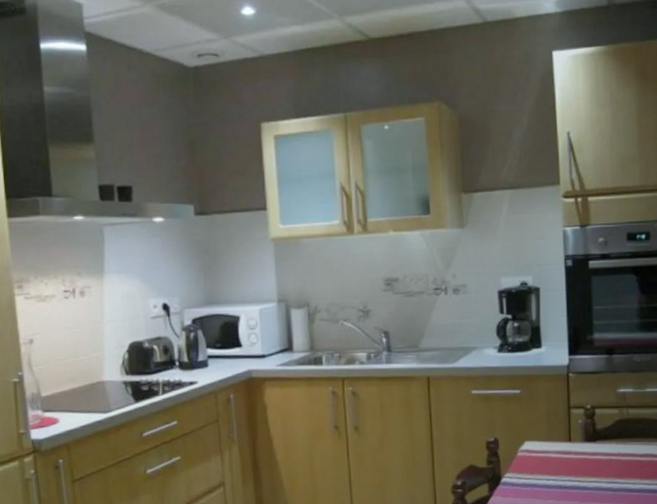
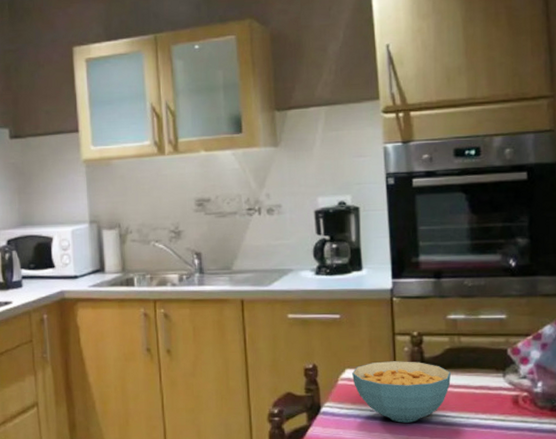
cereal bowl: none [530,432,619,490] -> present [351,361,451,423]

